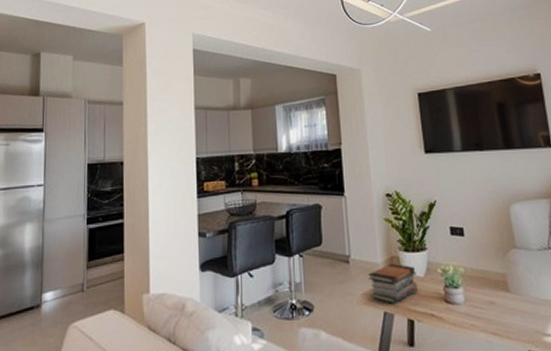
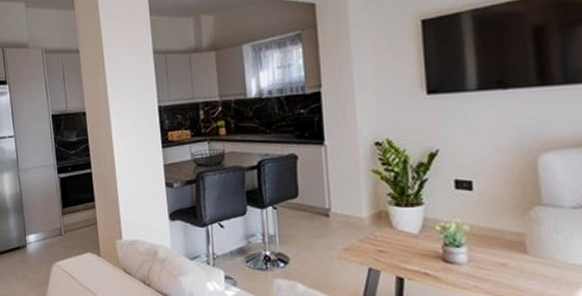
book stack: present [368,263,418,303] -> none [351,217,410,260]

